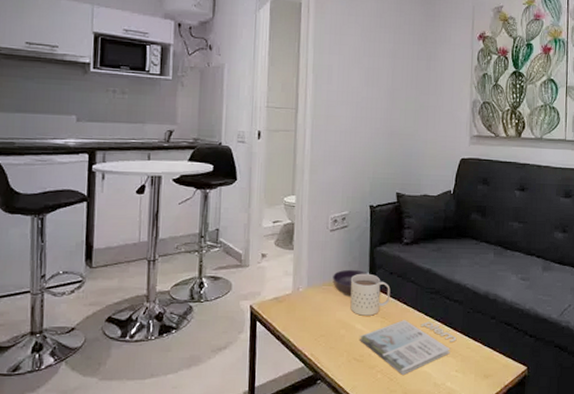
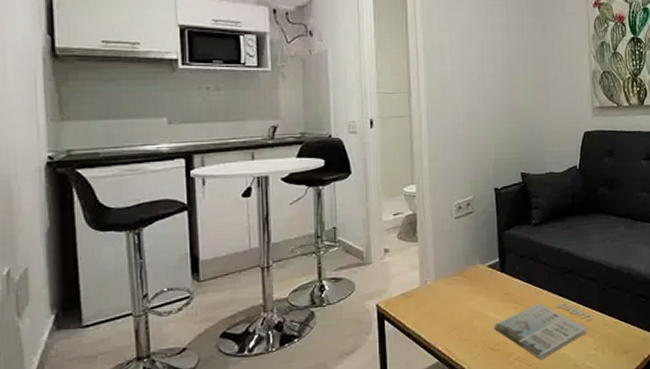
bowl: present [333,269,368,297] -> none [461,256,498,285]
mug: present [350,273,390,316] -> none [480,259,522,304]

